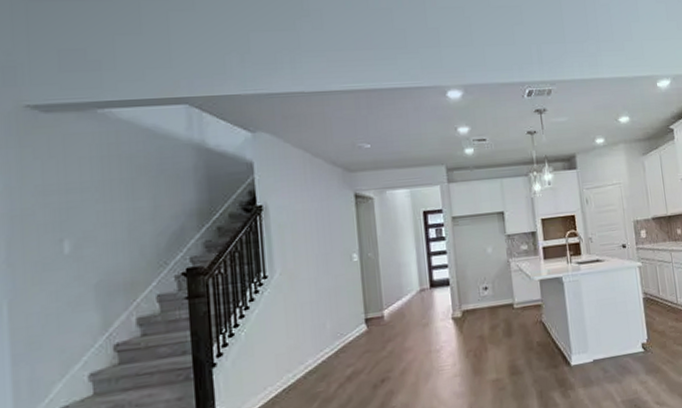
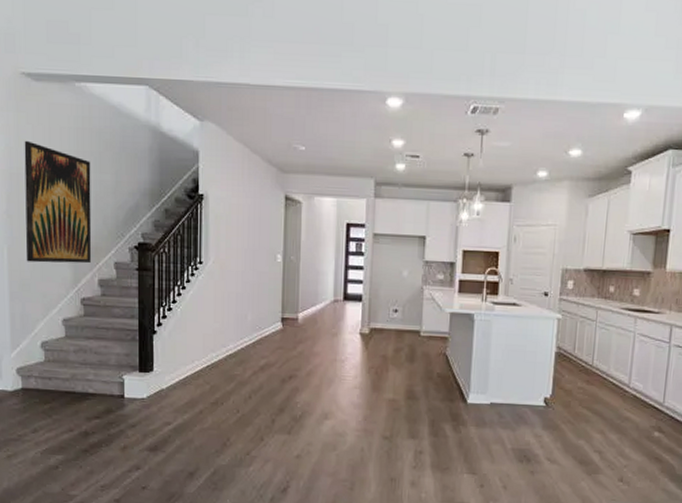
wall art: none [30,177,126,315] -> present [24,140,92,264]

